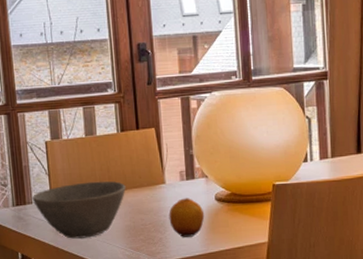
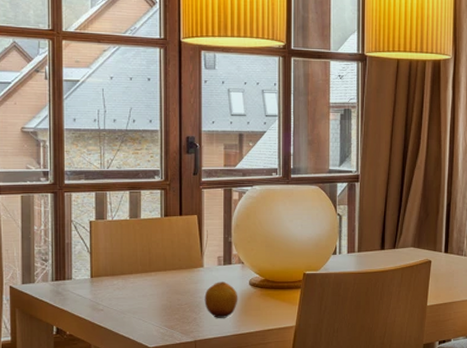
bowl: present [32,181,126,239] -> none [72,261,165,315]

